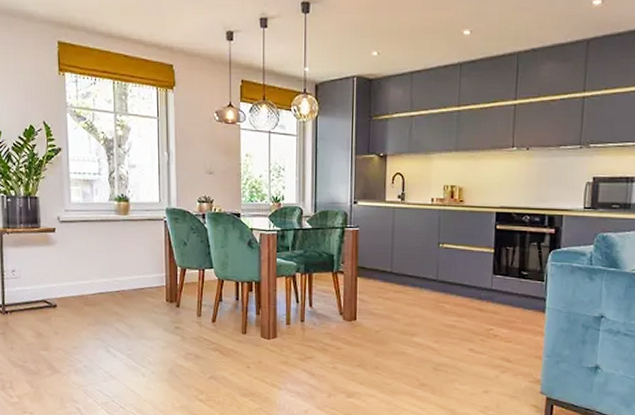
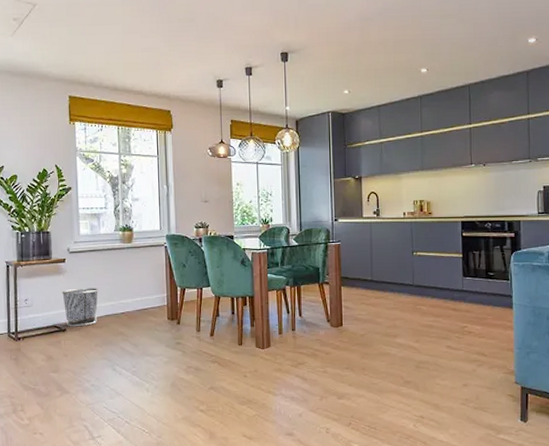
waste bin: none [52,261,91,303] -> present [62,288,98,327]

